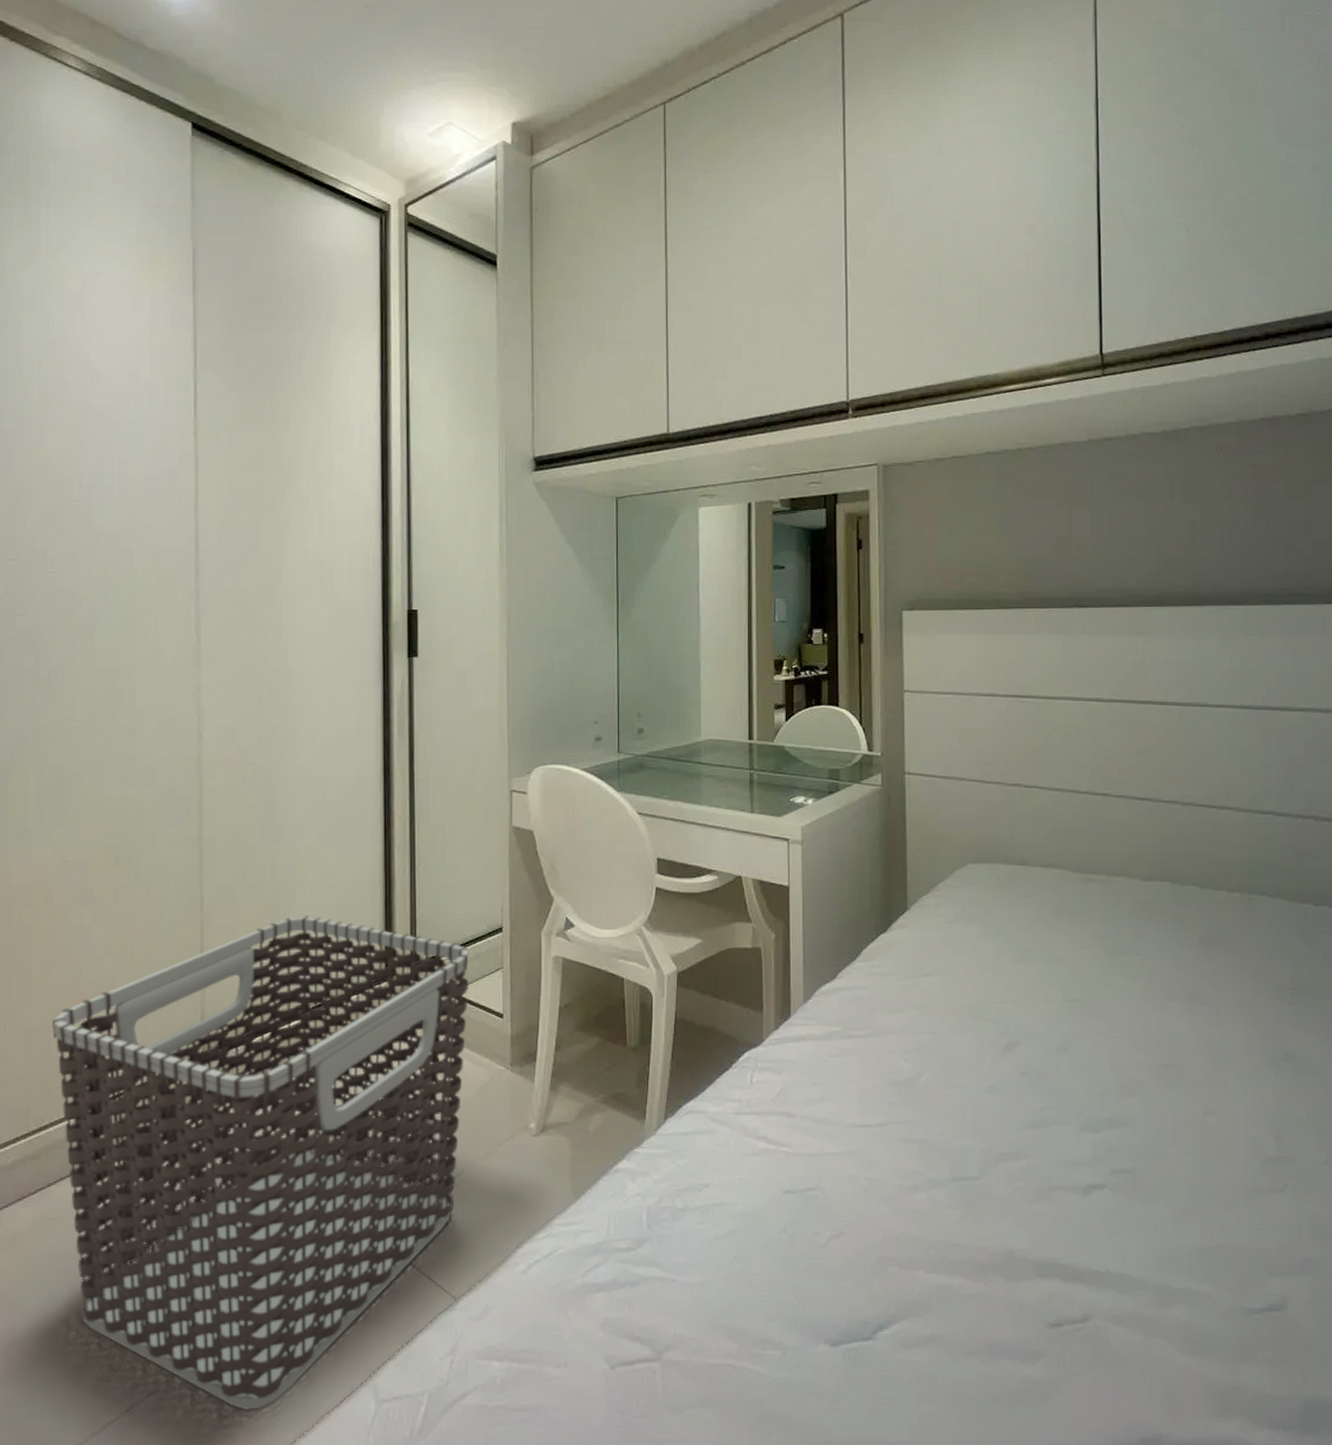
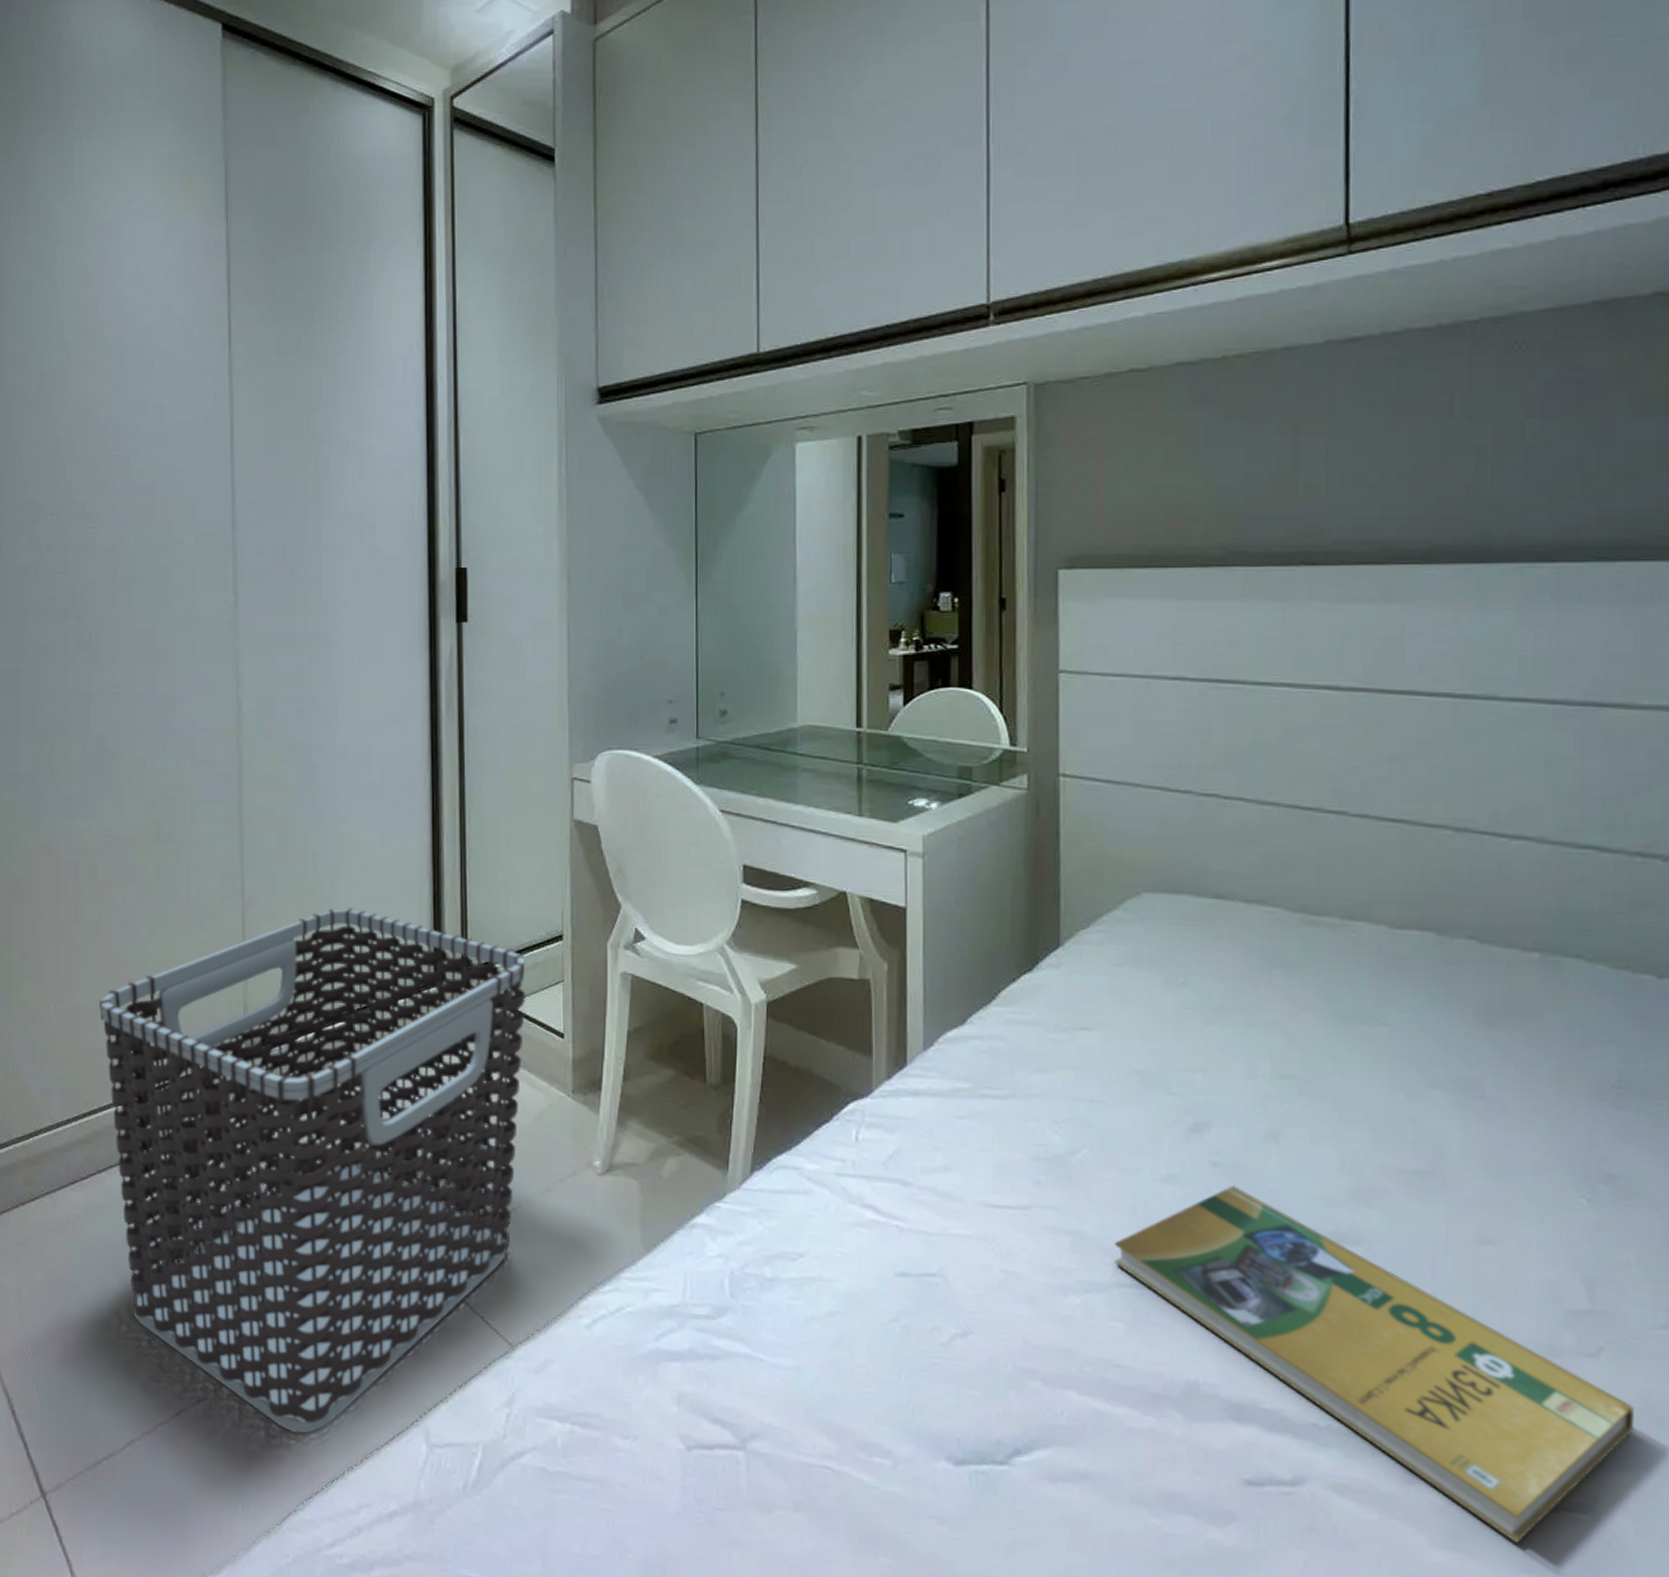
booklet: none [951,1090,1309,1343] -> present [1114,1185,1635,1545]

